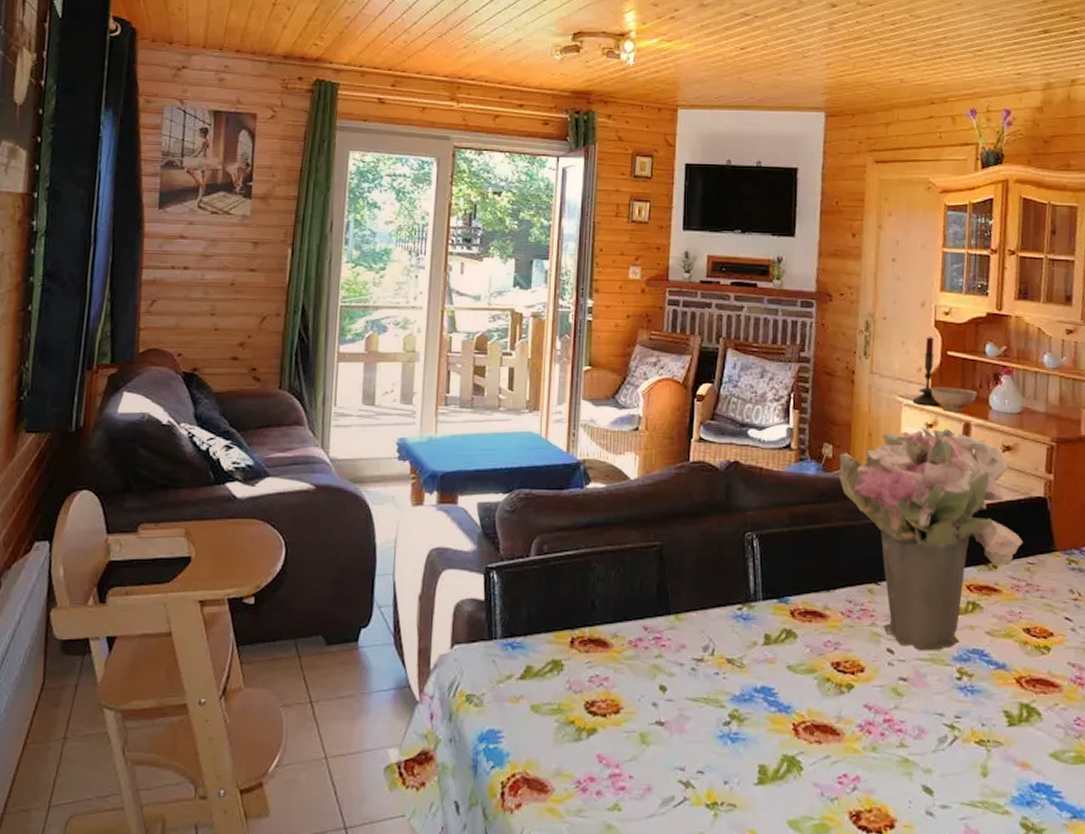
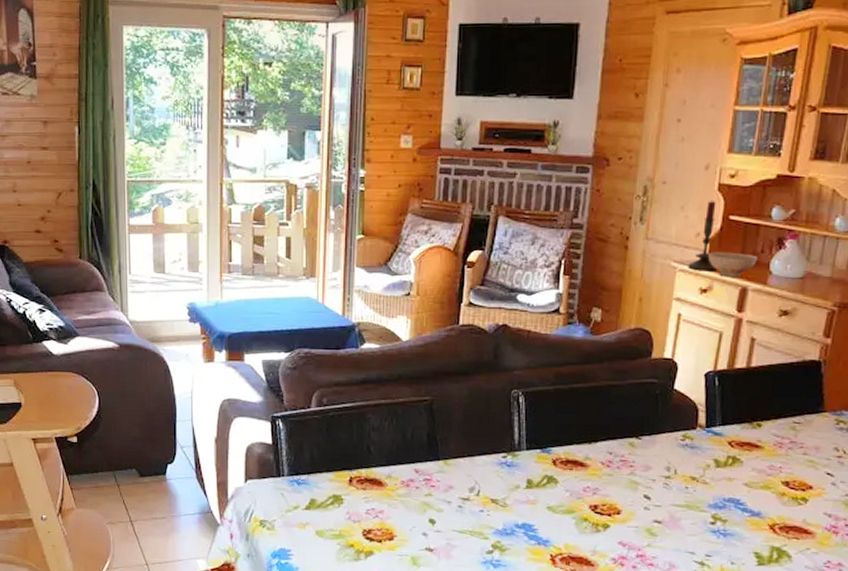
flower bouquet: present [839,427,1023,651] -> none [607,292,791,499]

